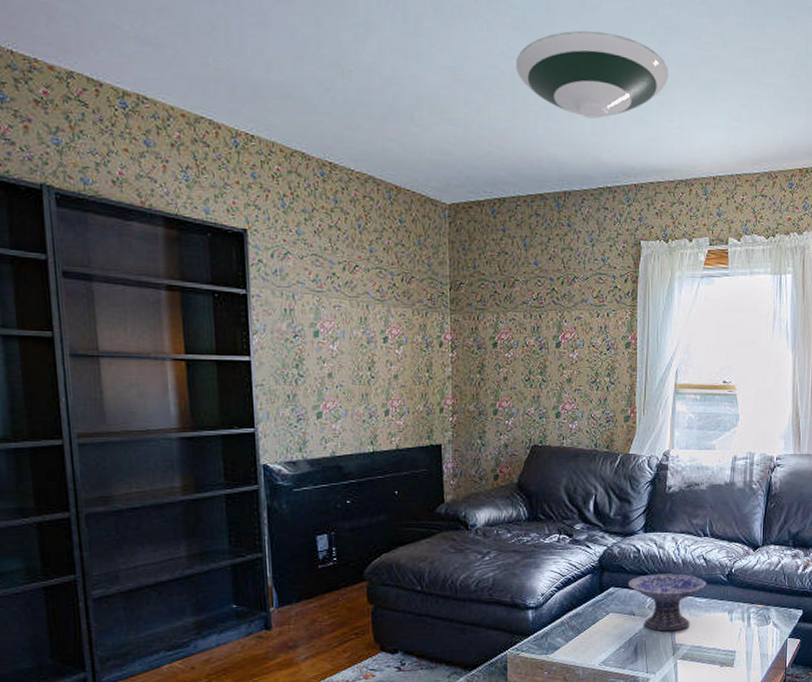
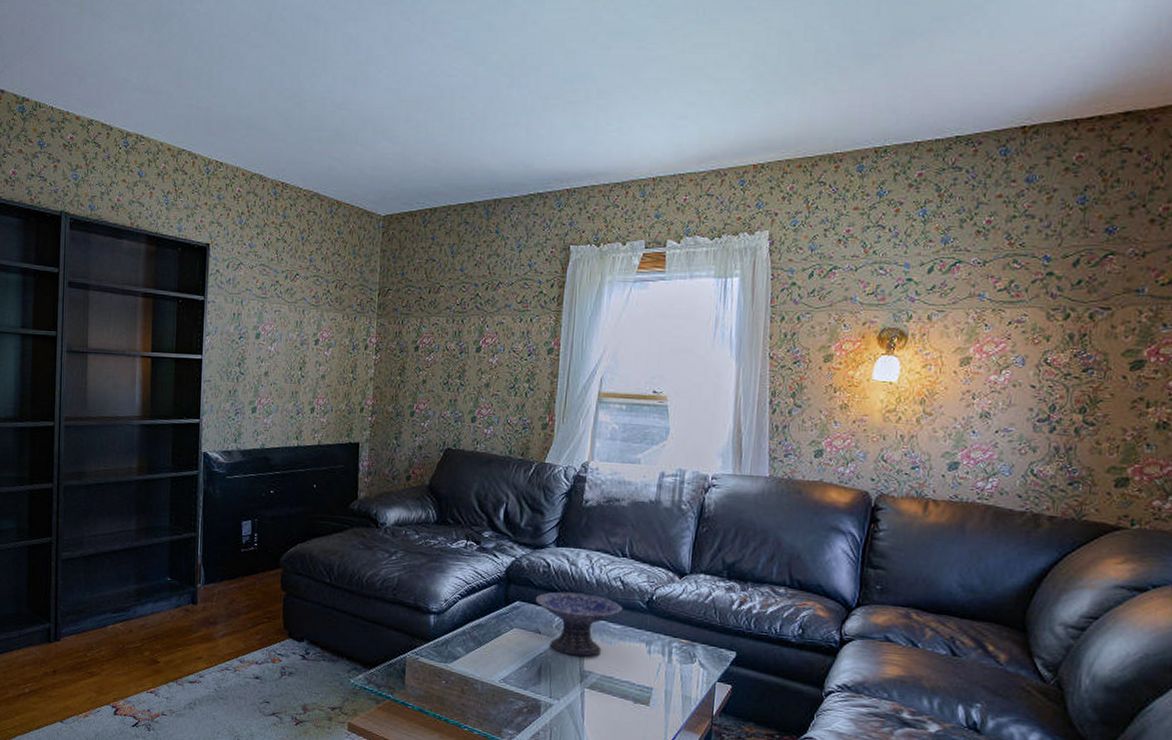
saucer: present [515,30,668,119] -> none [455,43,610,127]

